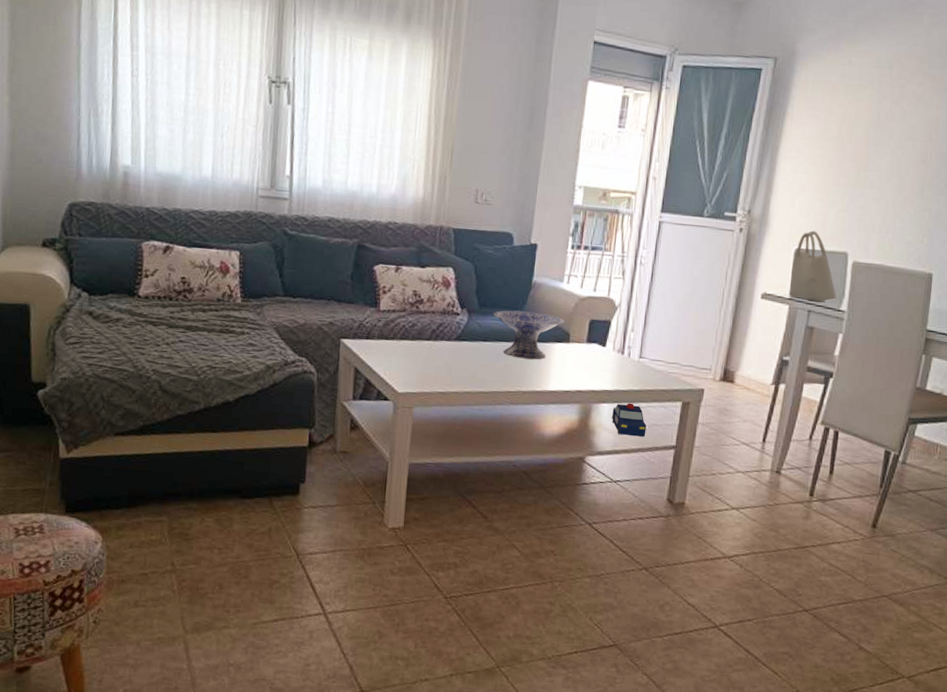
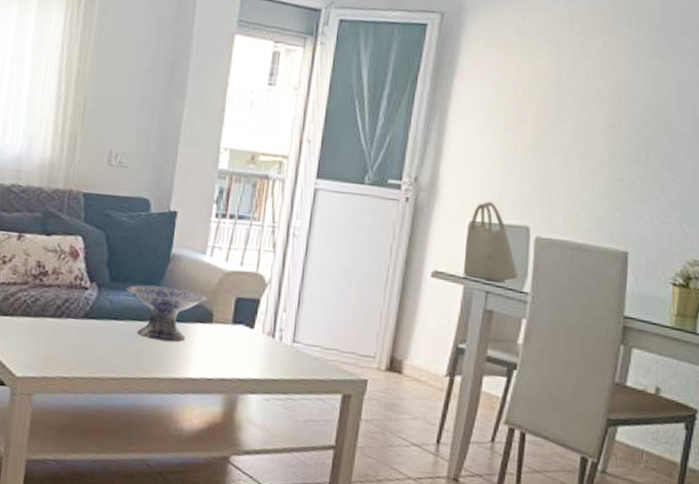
toy car: present [612,403,647,437] -> none [261,394,301,435]

